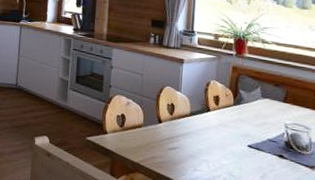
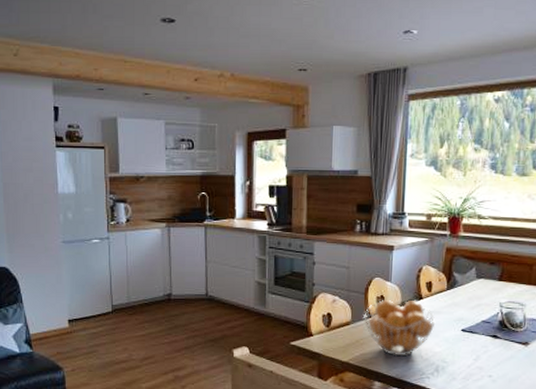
fruit basket: none [155,108,223,164] -> present [364,300,436,356]

